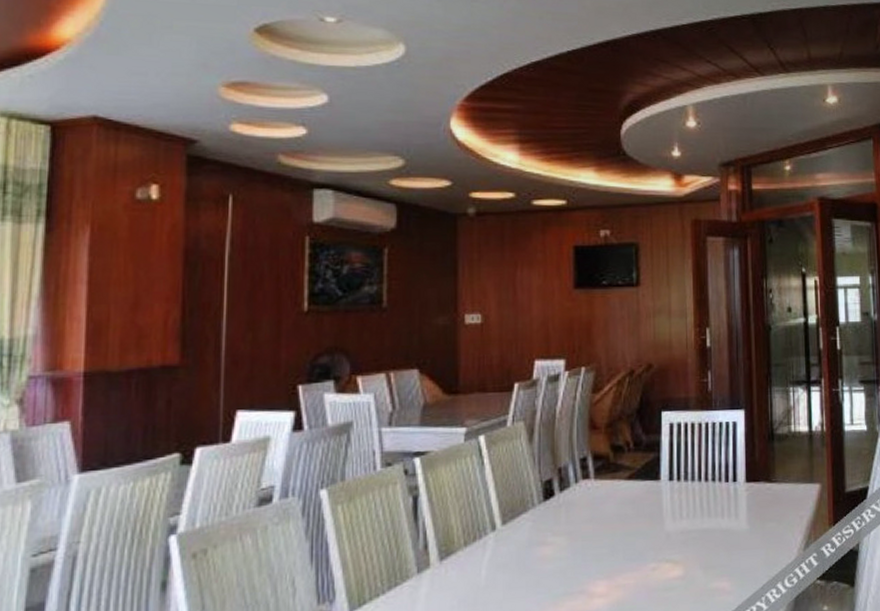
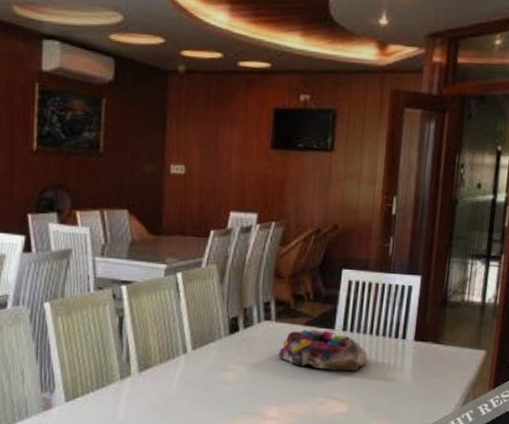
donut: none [602,482,700,530] -> present [279,329,368,372]

